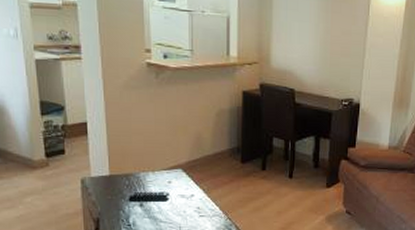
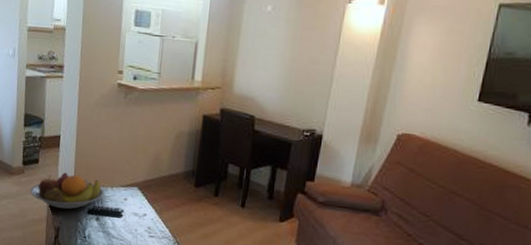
fruit bowl: none [59,161,146,200] -> present [30,172,104,210]

